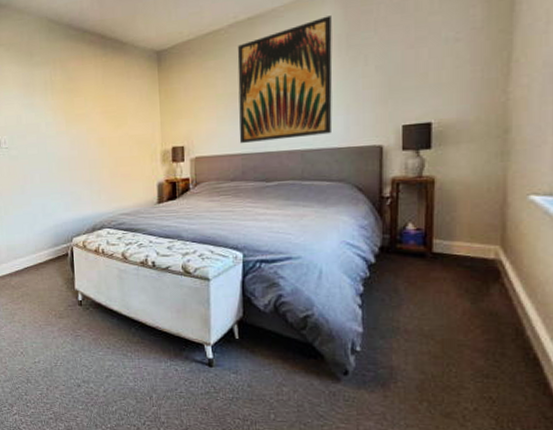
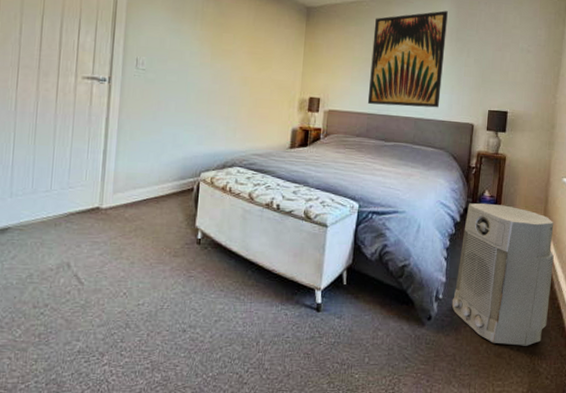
air purifier: none [374,237,522,407] -> present [451,202,554,347]

